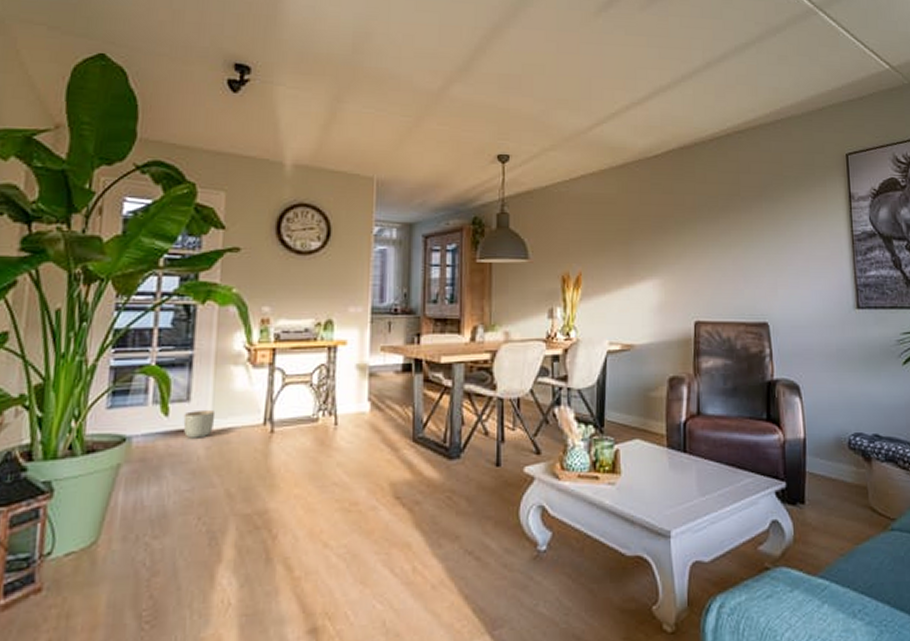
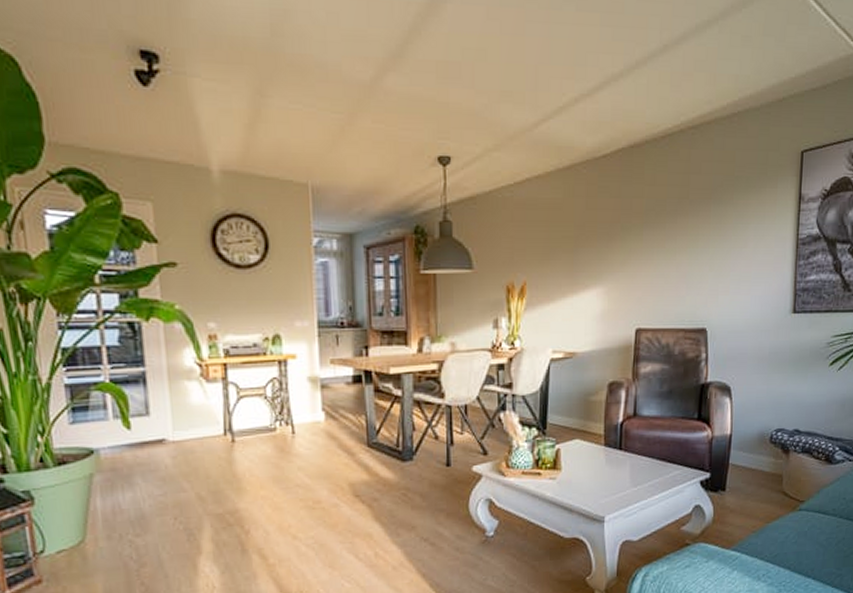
planter: present [183,409,216,439] -> none [145,422,177,449]

